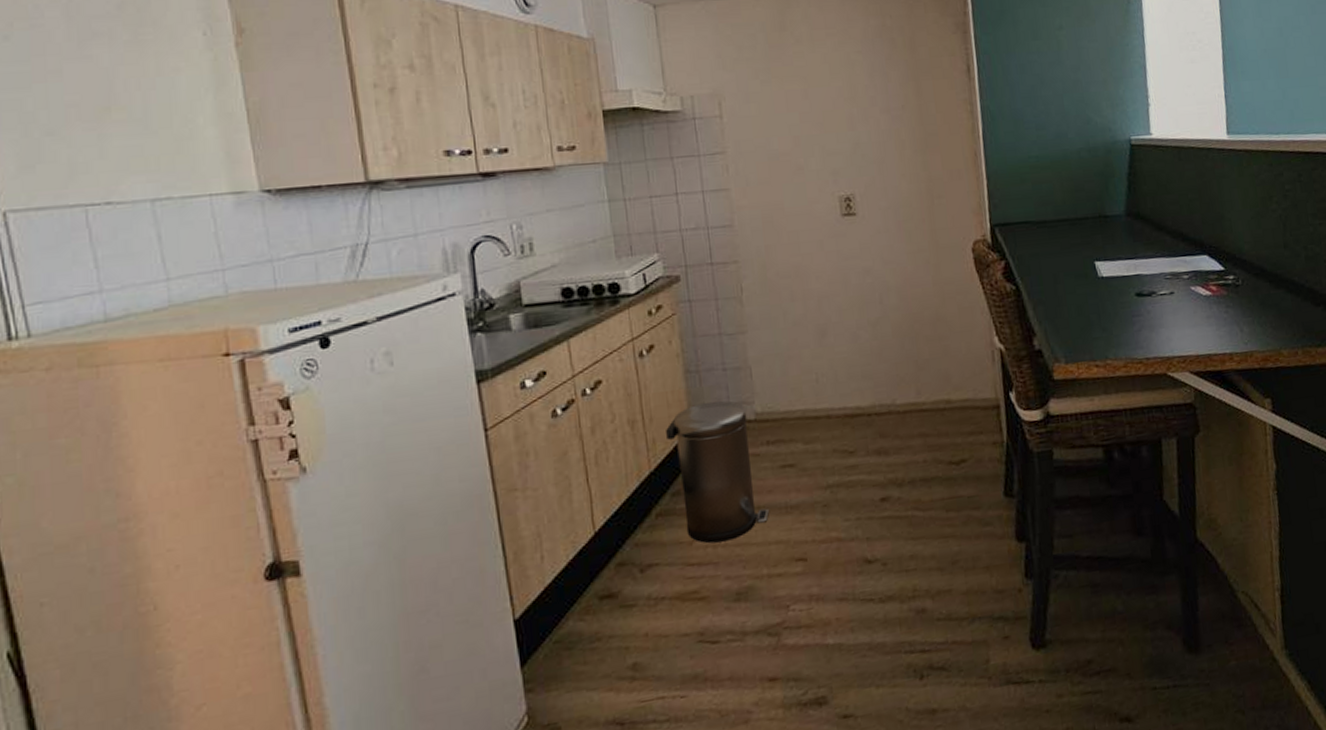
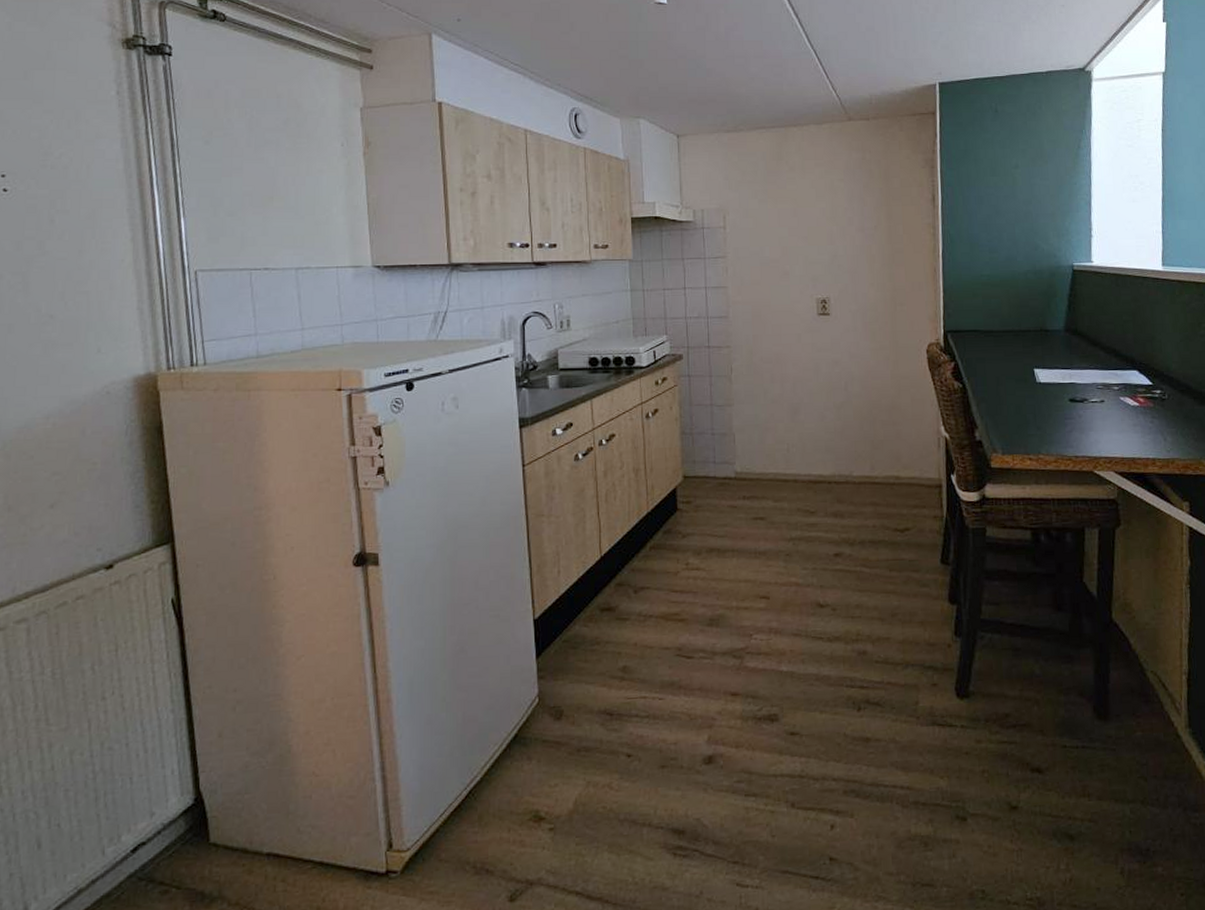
pedal bin: present [666,400,770,544] -> none [663,460,742,576]

